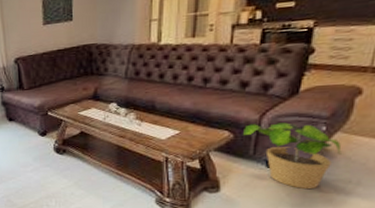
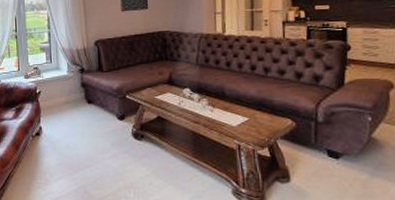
potted plant: present [243,122,342,190] -> none [304,112,388,180]

